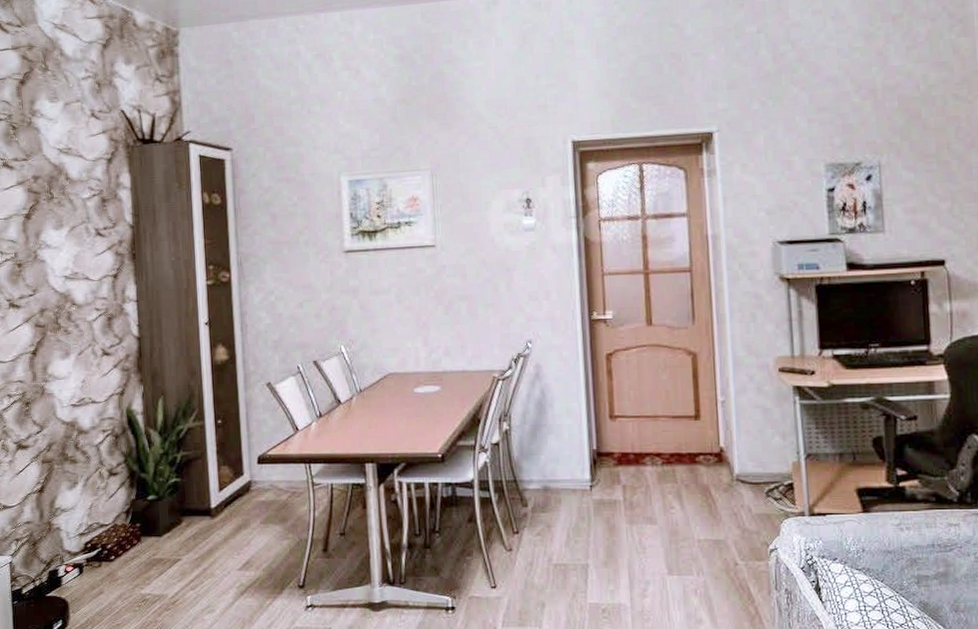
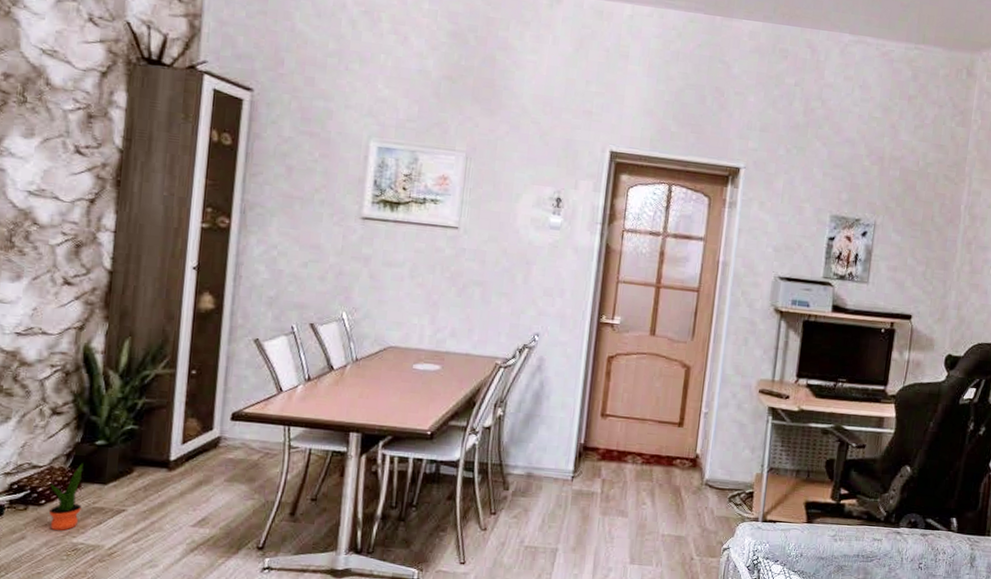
potted plant: none [117,518,144,584] -> present [49,463,84,531]

